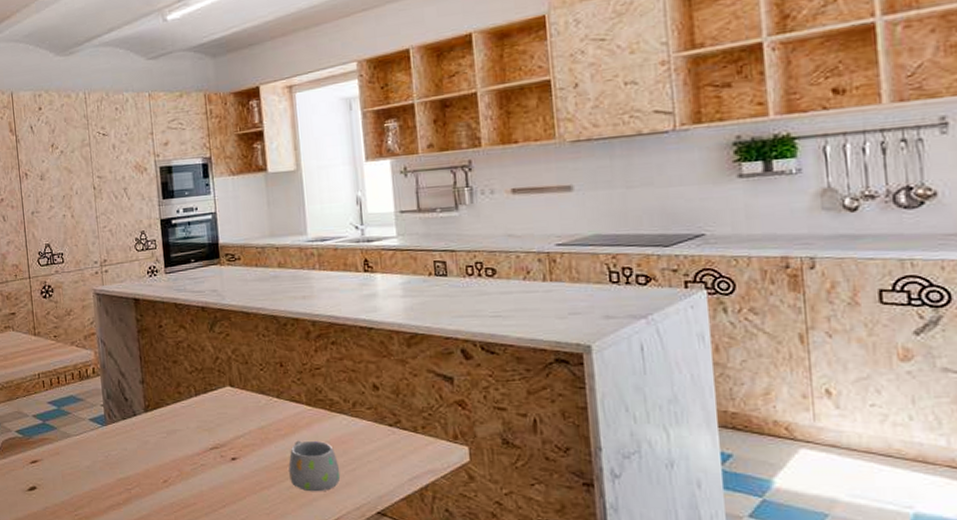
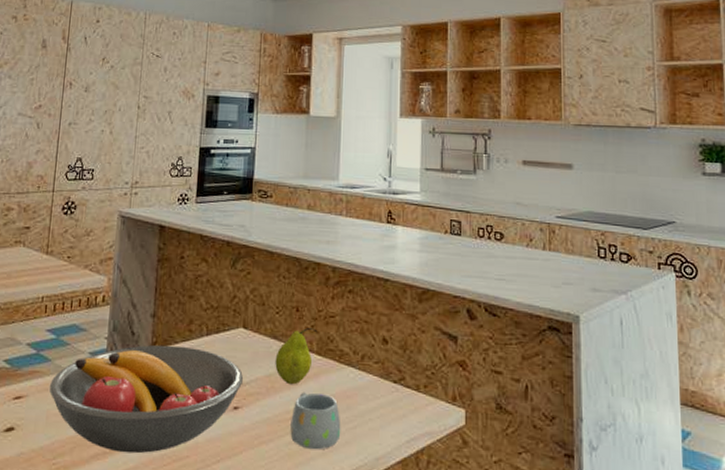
fruit bowl: none [59,407,237,503] -> present [49,345,244,454]
fruit: none [265,381,305,435] -> present [275,328,318,385]

